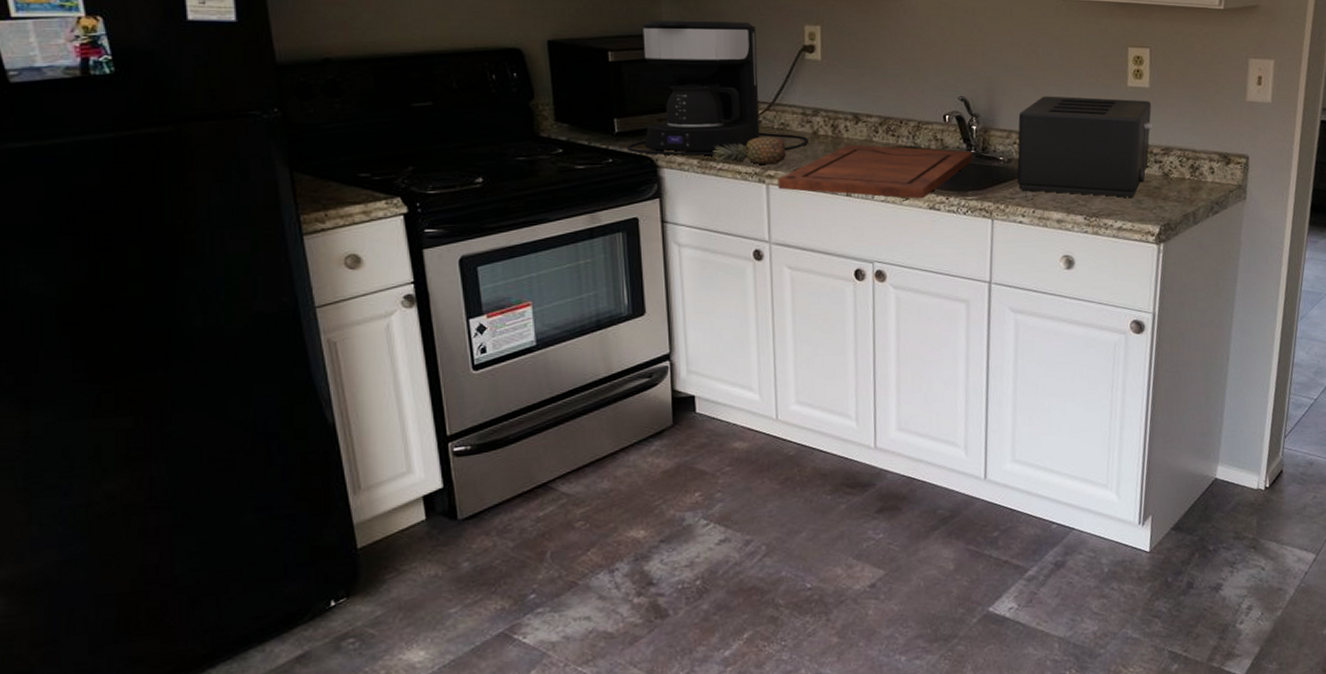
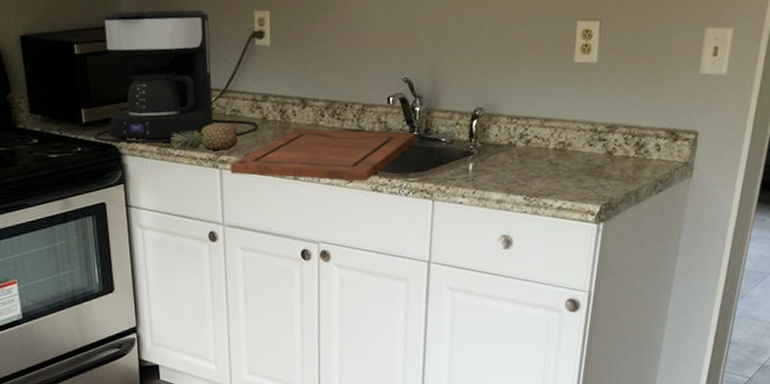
toaster: present [1017,96,1153,198] -> none [458,74,598,177]

